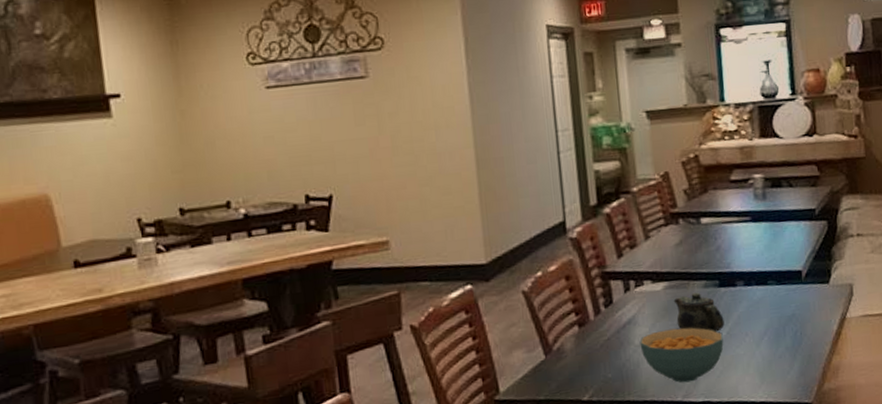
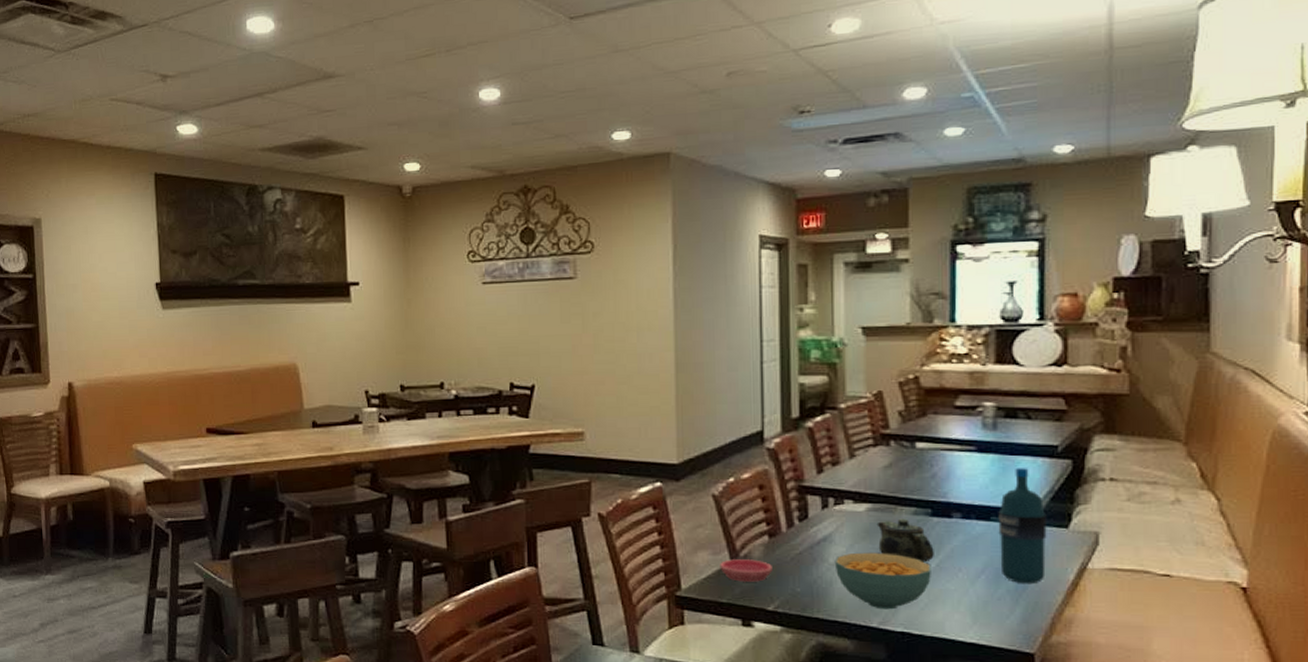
saucer: none [535,351,585,377] -> present [720,559,772,582]
water bottle: none [773,232,815,340] -> present [998,468,1047,584]

